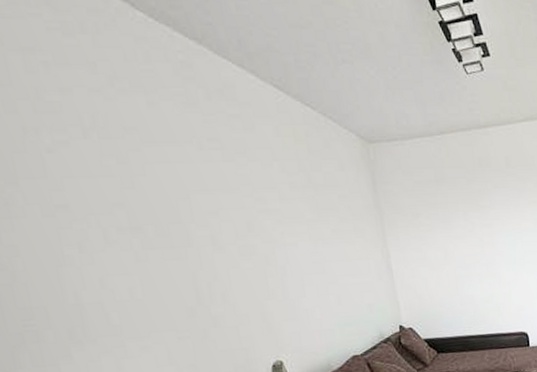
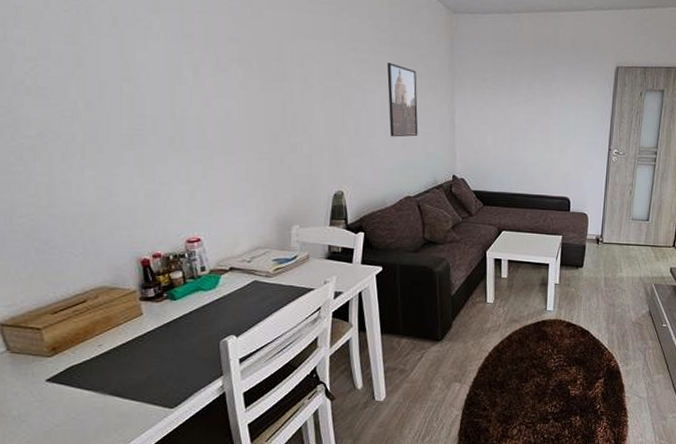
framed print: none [303,208,354,293] -> present [386,62,418,137]

